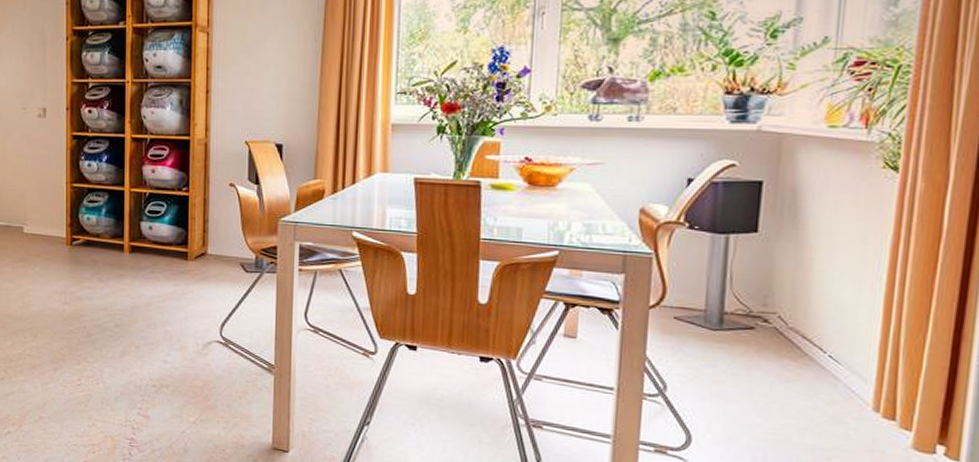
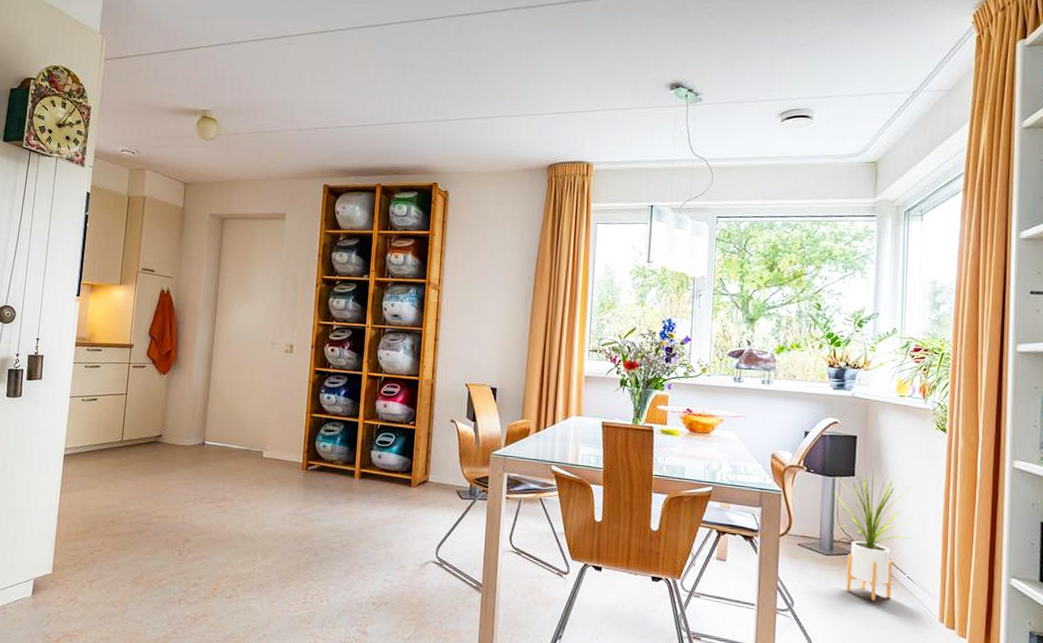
house plant: none [726,220,842,386] -> present [833,466,914,602]

